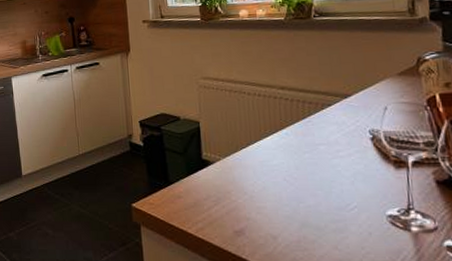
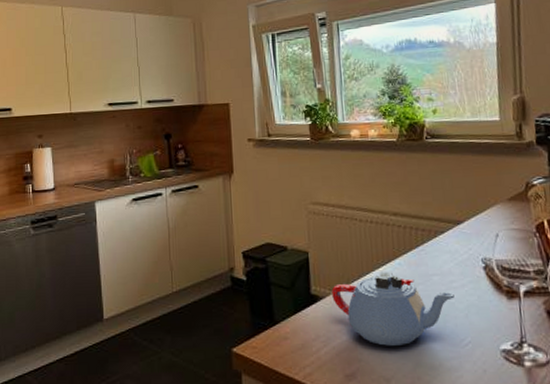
teapot: none [221,140,341,207] -> present [332,271,454,346]

